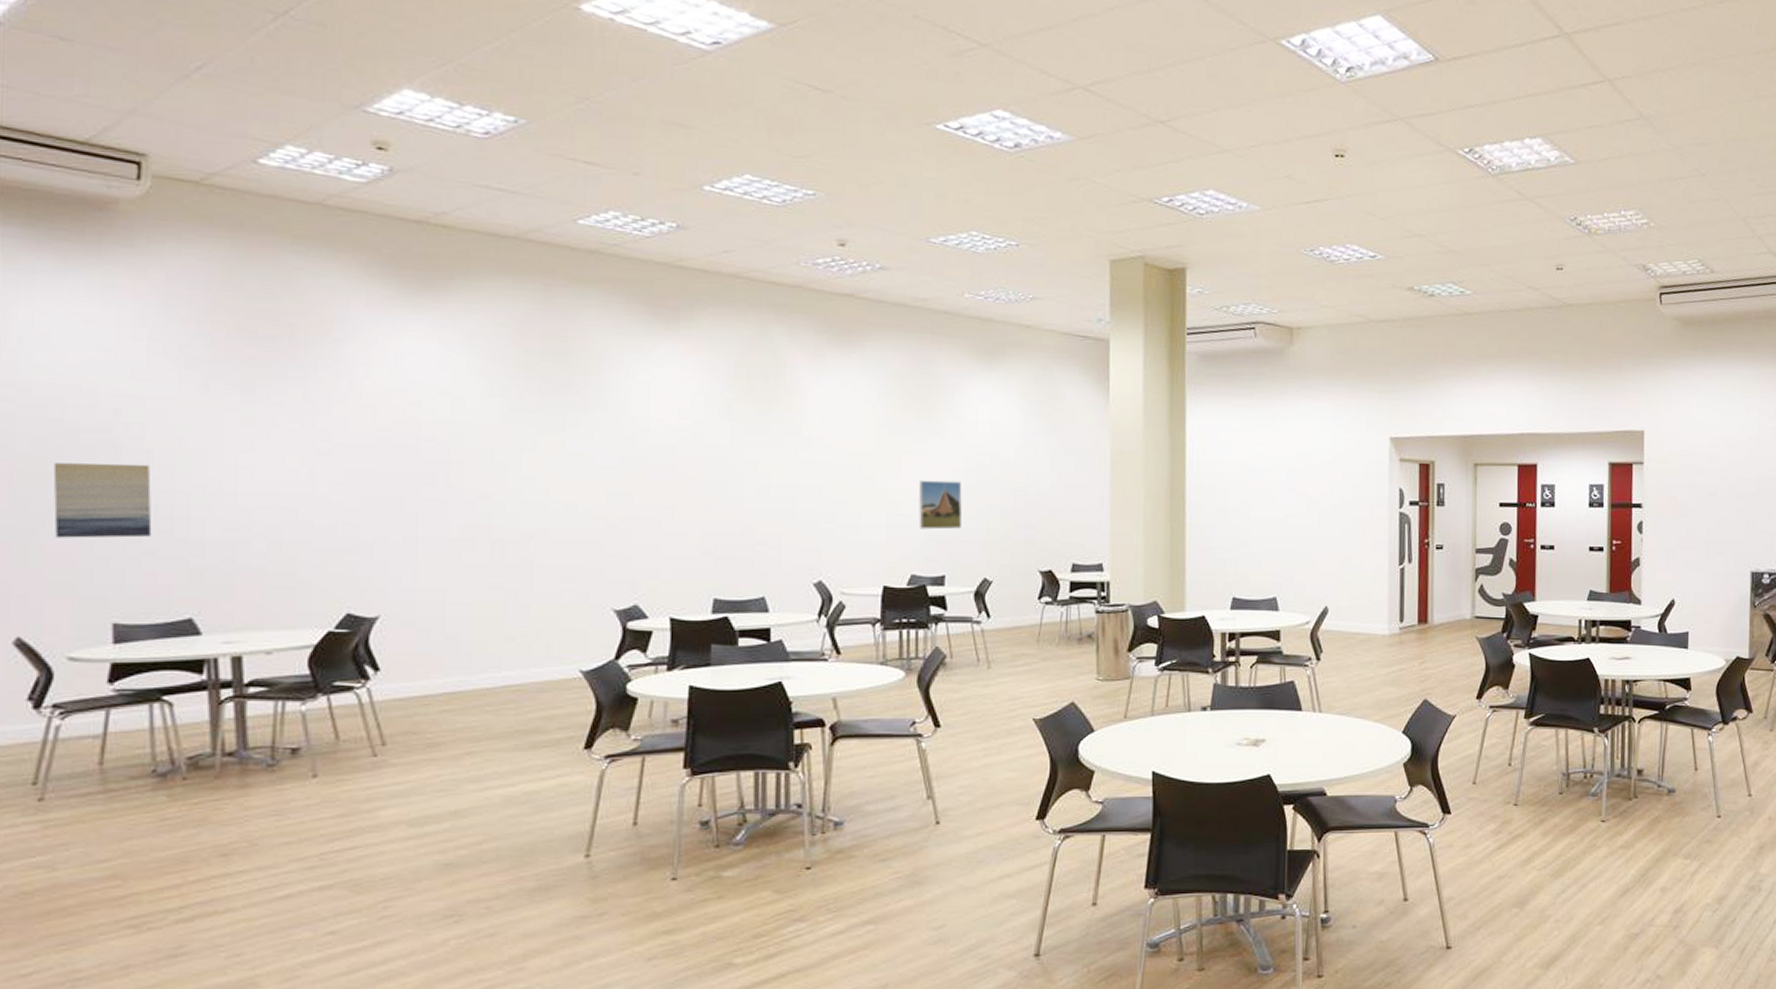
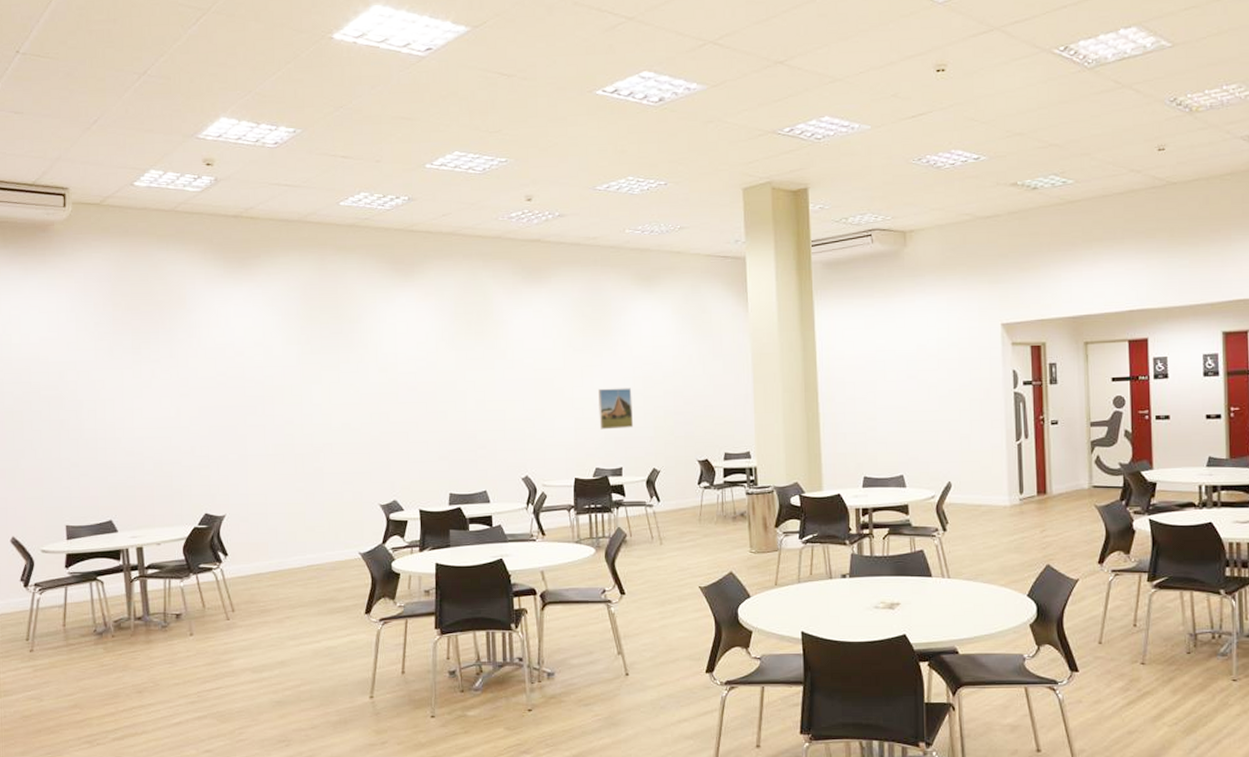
wall art: present [53,463,152,538] -> none [26,410,85,466]

